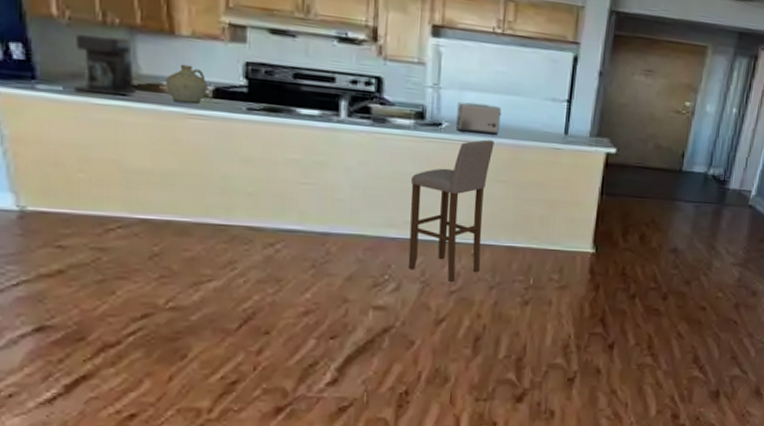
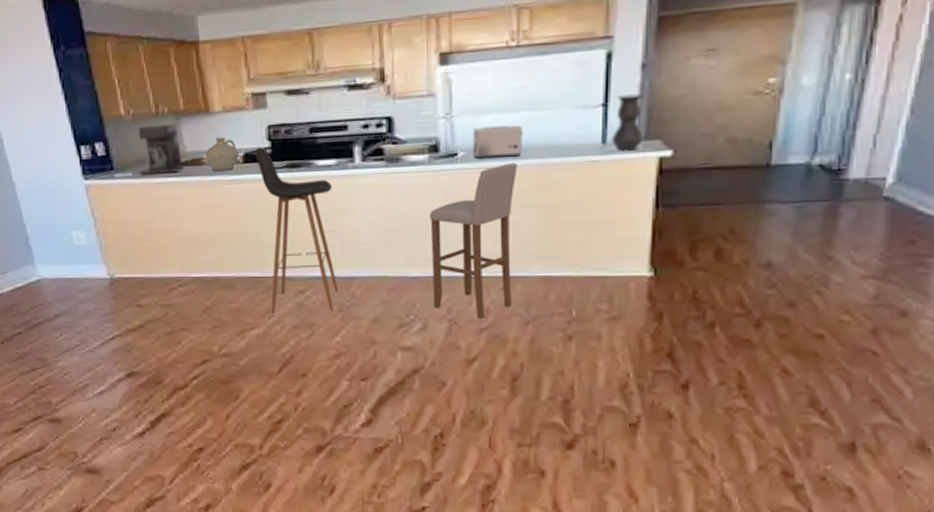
bar stool: none [228,84,315,268] -> present [255,148,339,314]
vase: none [572,95,600,145] -> present [612,94,644,153]

